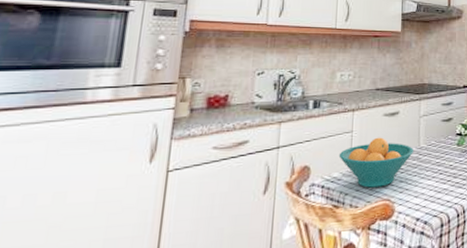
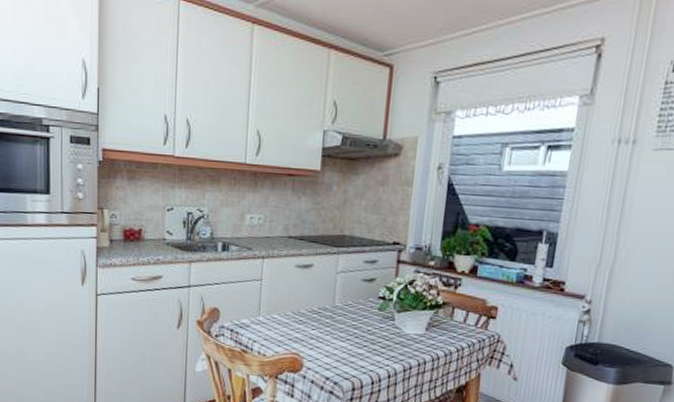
fruit bowl: present [338,137,413,188] -> none [247,289,327,340]

